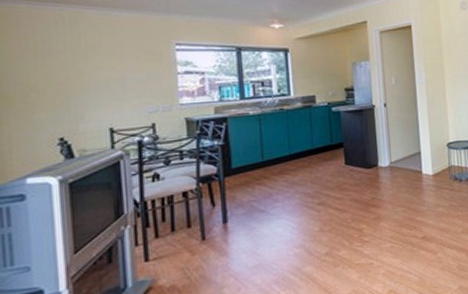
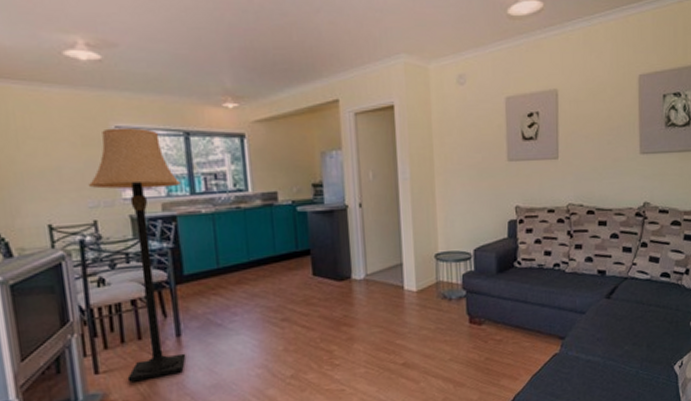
lamp: none [148,44,232,268] -> present [88,127,187,383]

